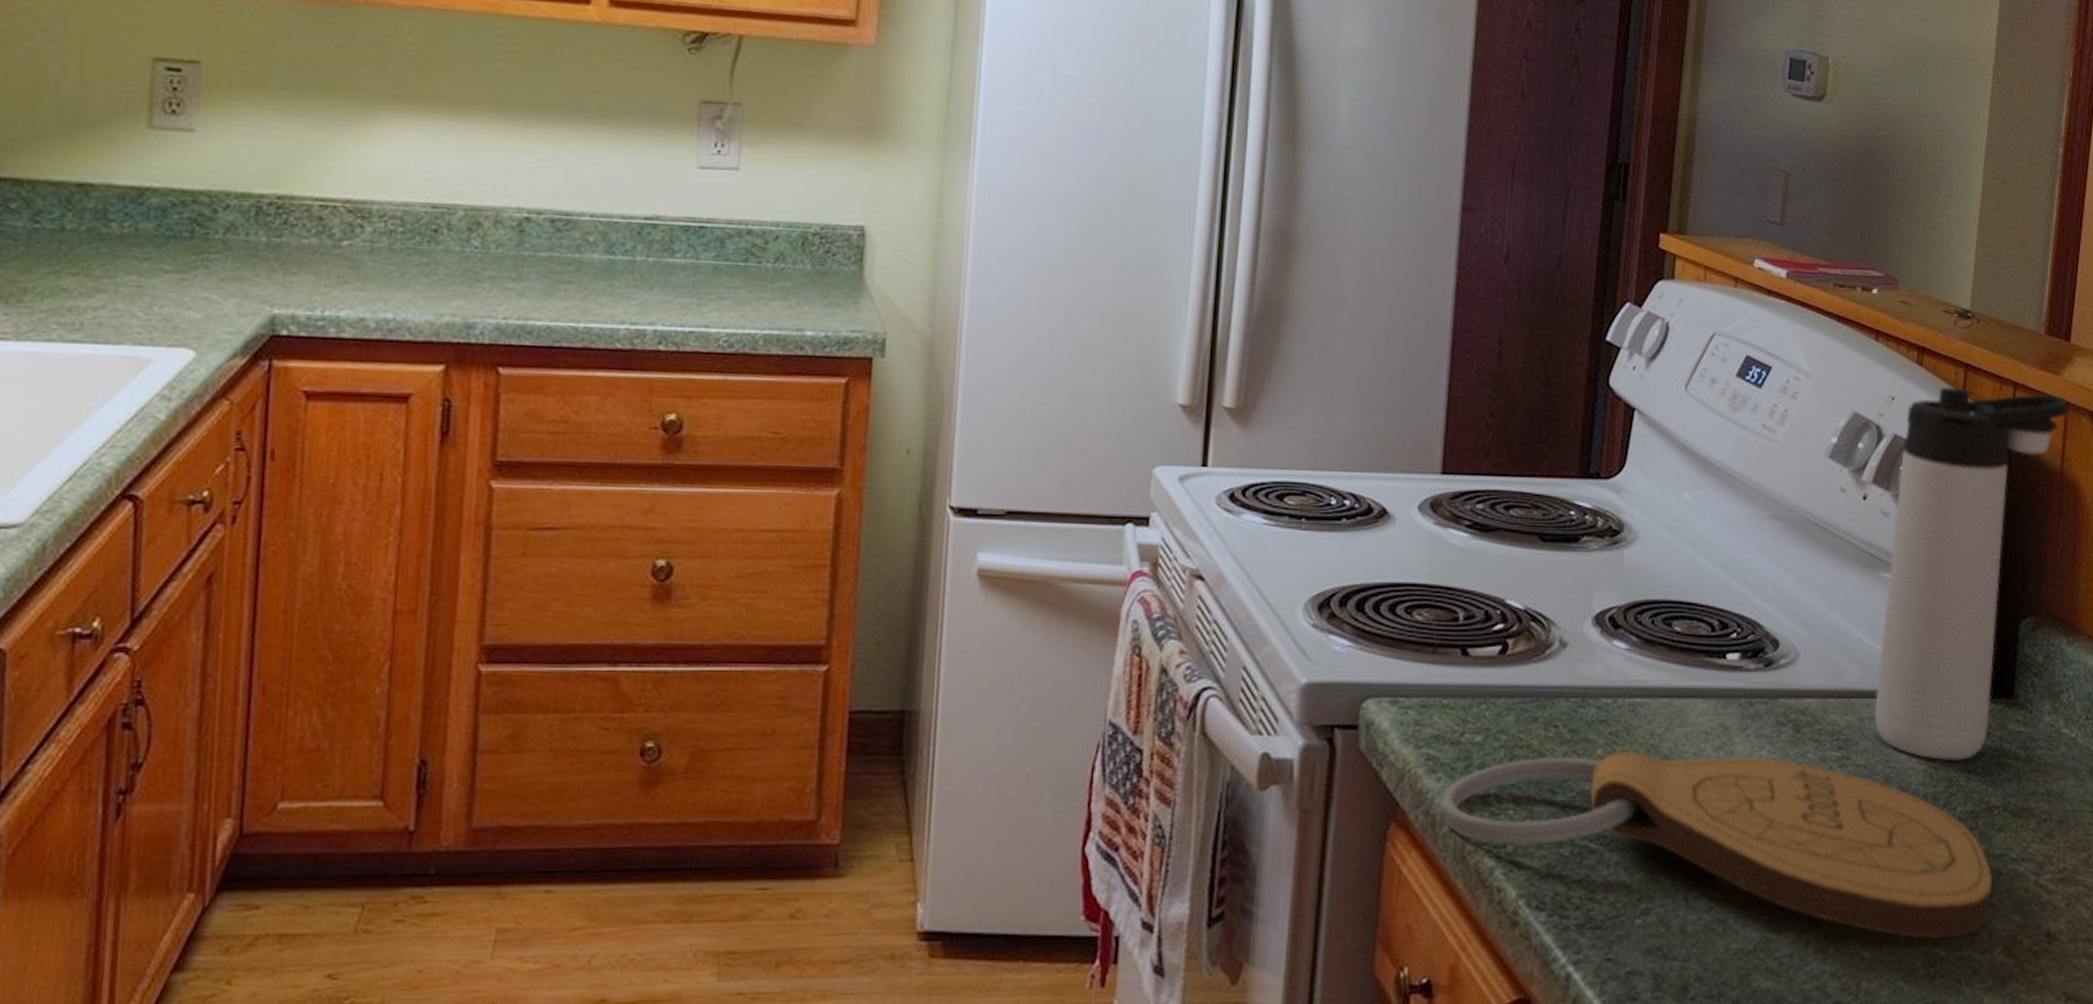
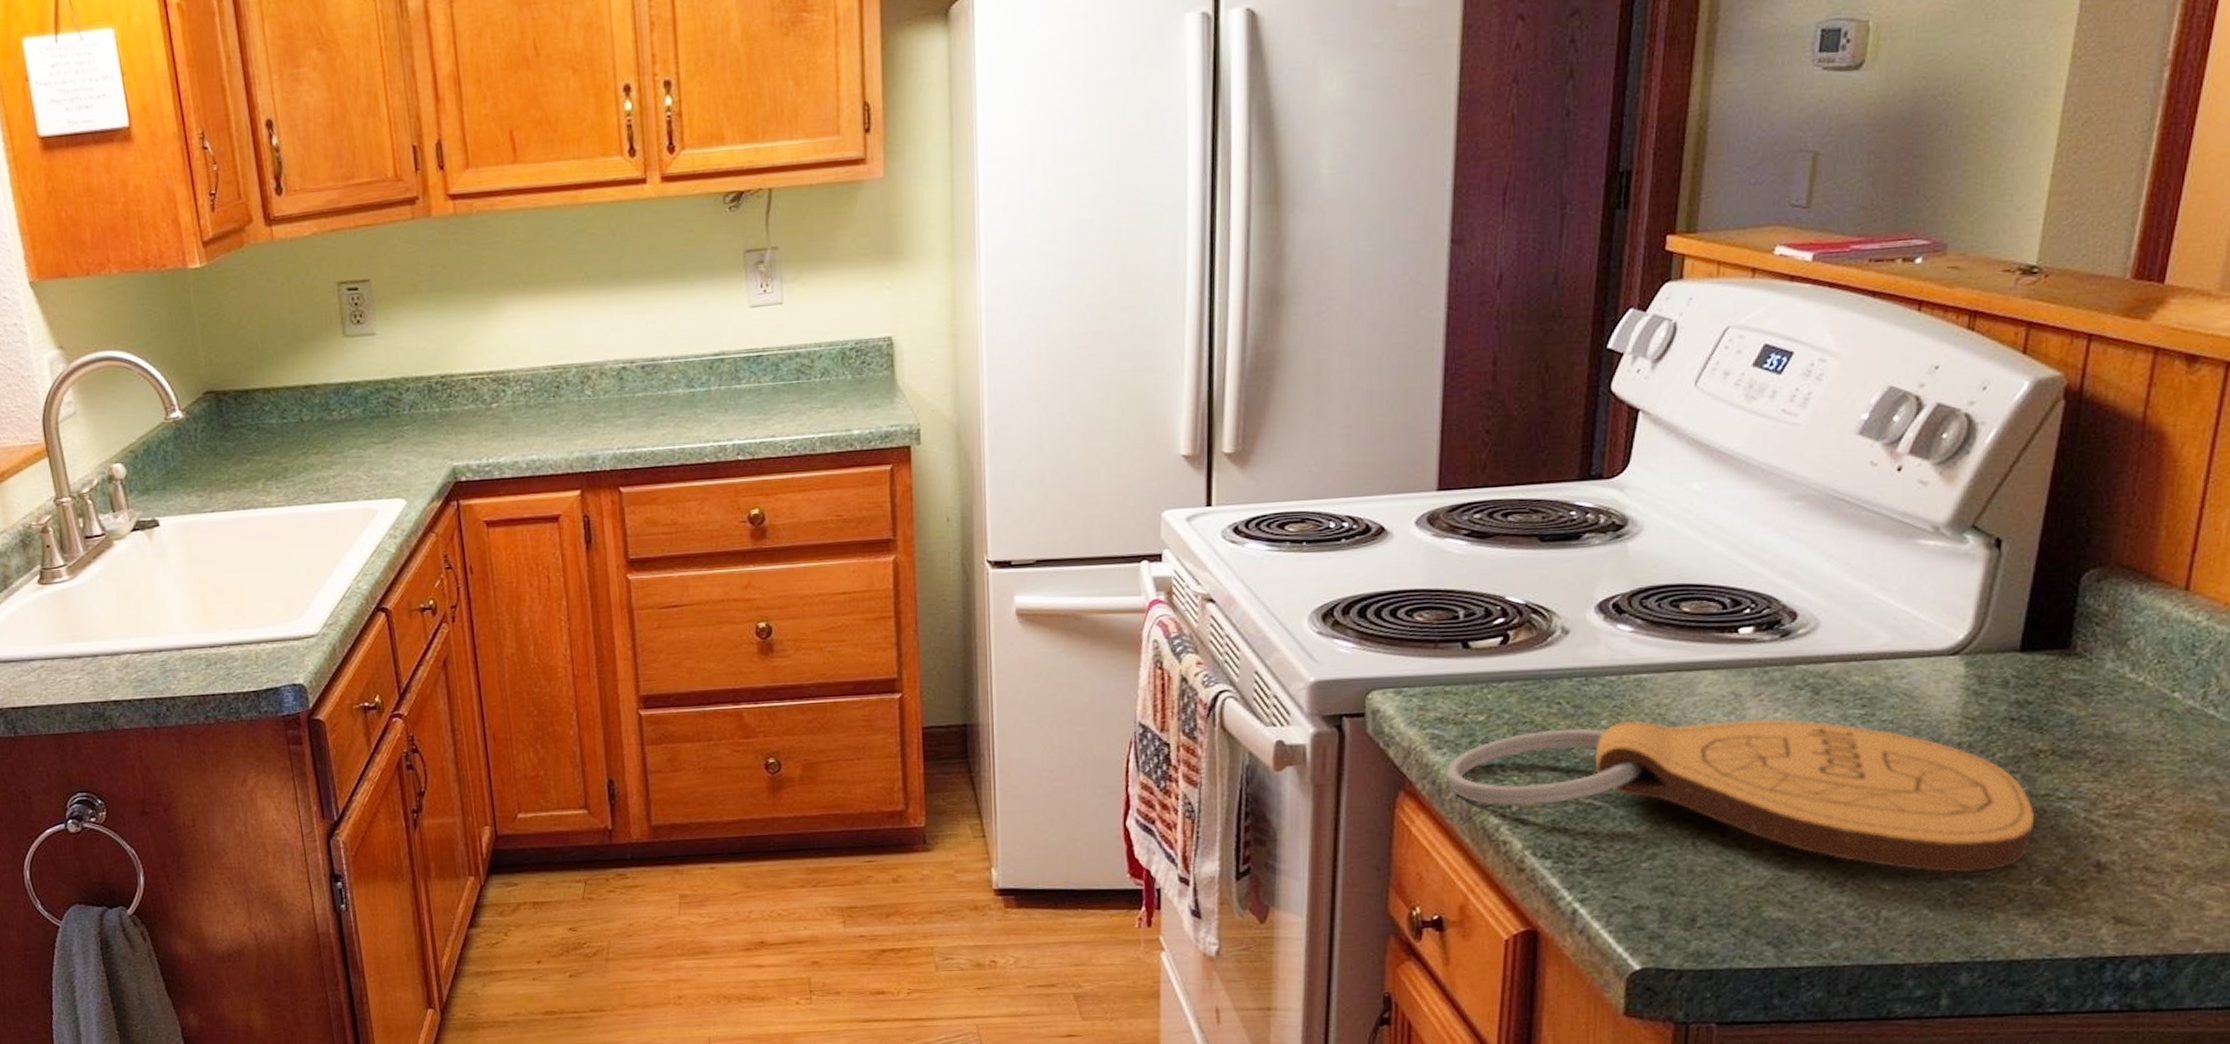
thermos bottle: present [1875,387,2068,760] -> none [1904,341,2157,712]

